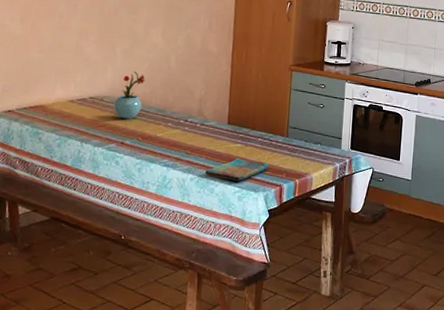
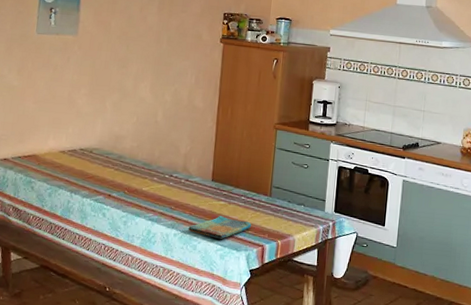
potted flower: present [113,71,145,119] -> none [101,124,133,172]

